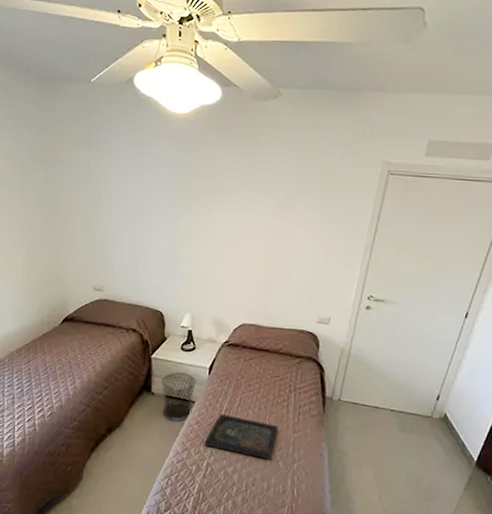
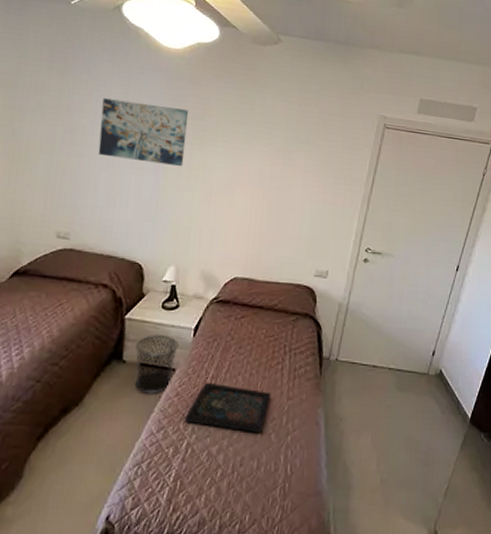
wall art: none [121,166,197,225] -> present [98,98,189,167]

